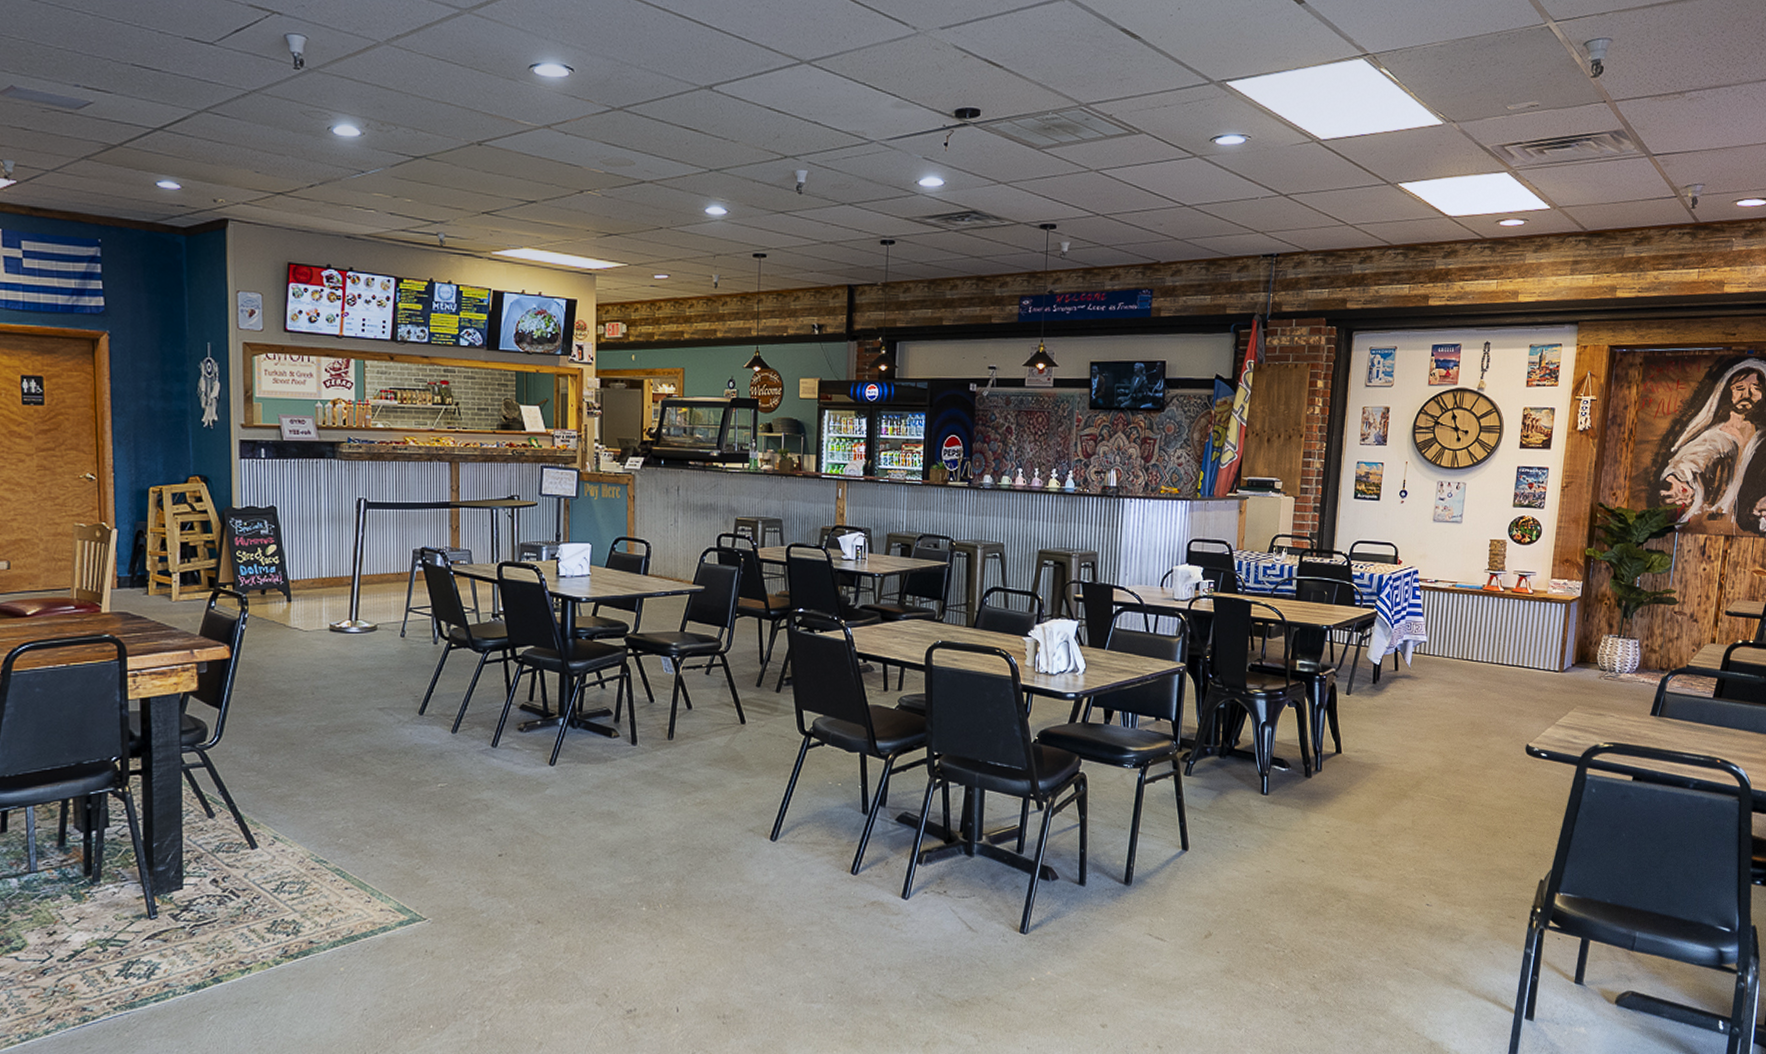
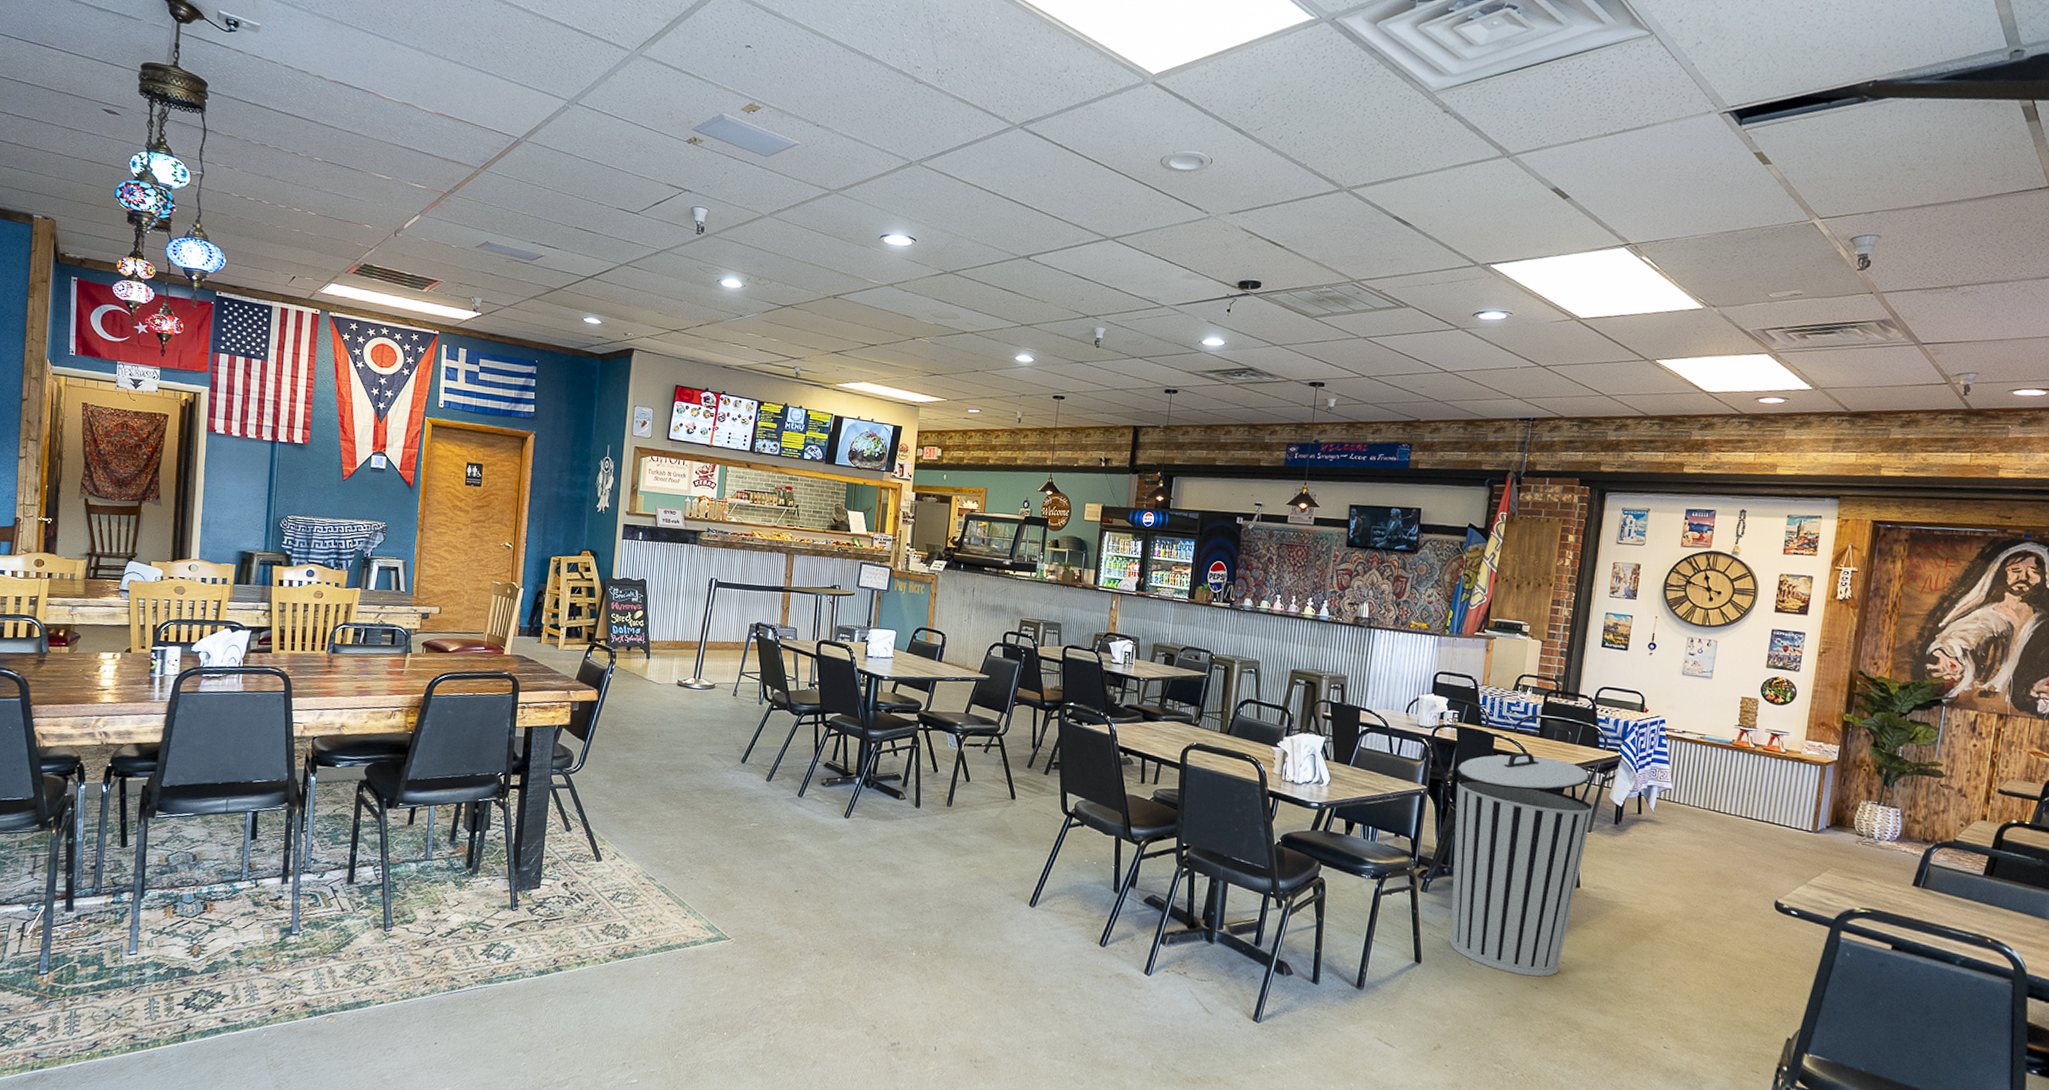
trash can: none [1214,617,1351,850] -> present [1449,752,1593,977]

